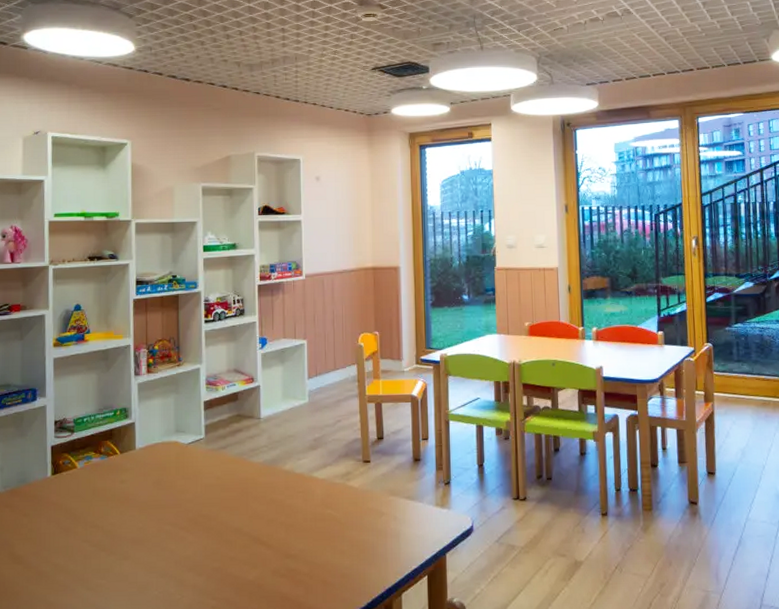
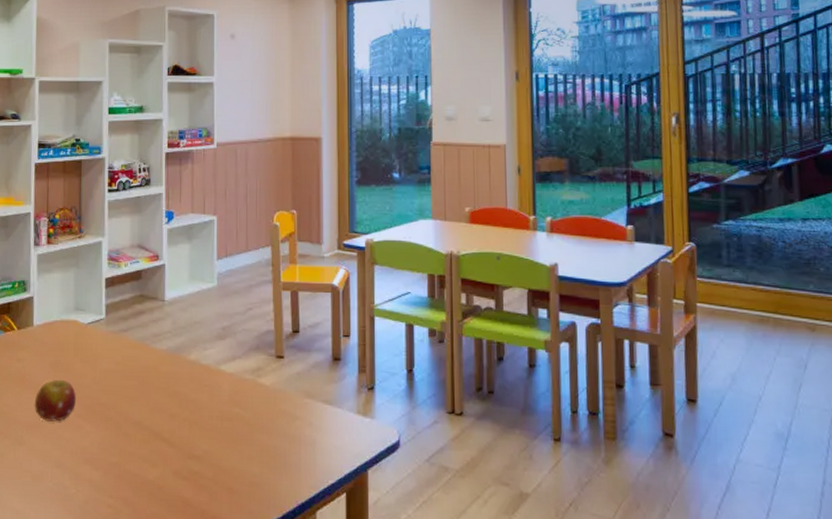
fruit: none [138,497,180,536] -> present [34,380,77,422]

